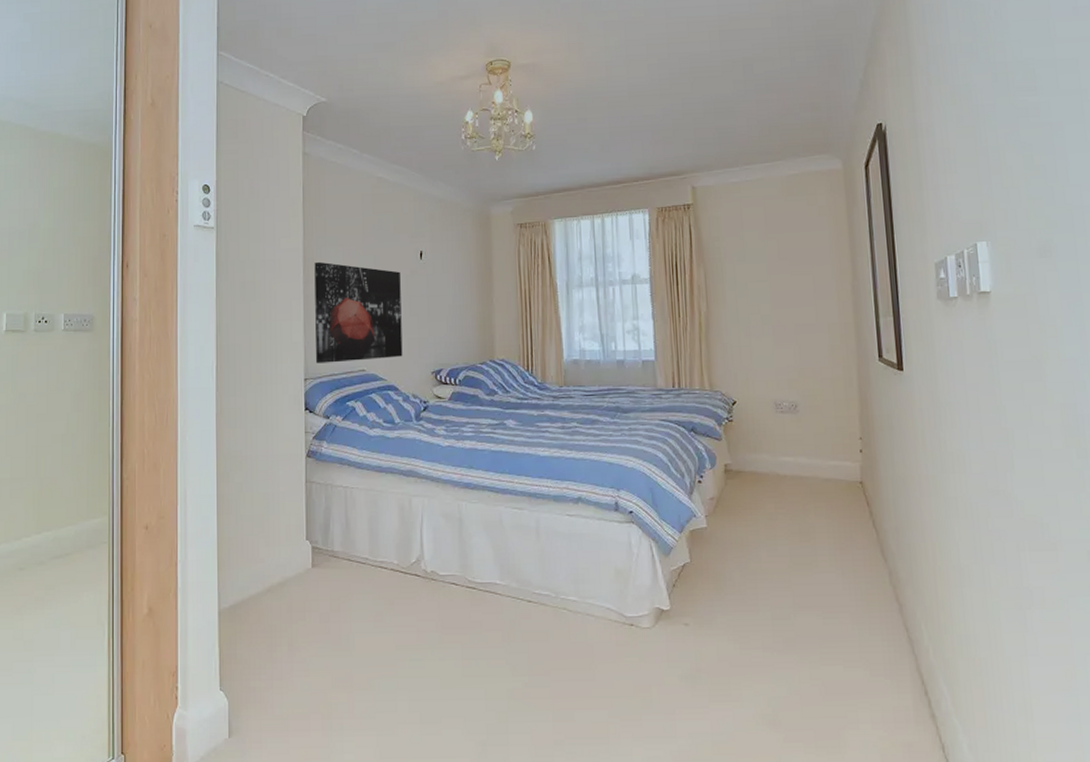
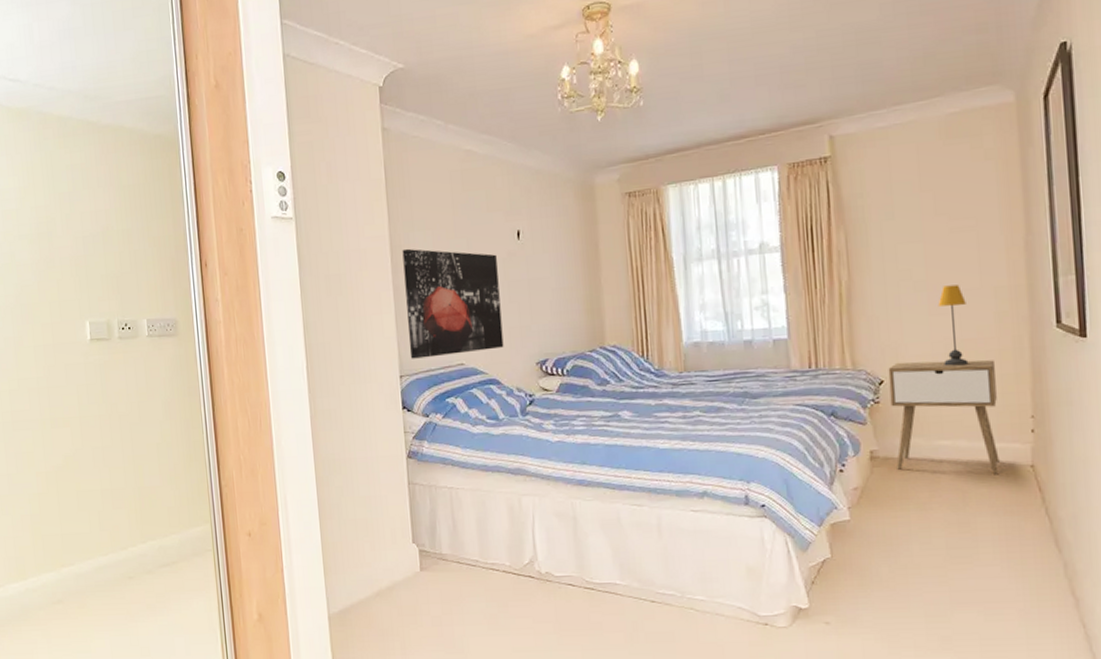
nightstand: none [740,385,834,490] -> present [888,359,1000,475]
table lamp: none [781,320,808,391] -> present [938,284,969,367]

